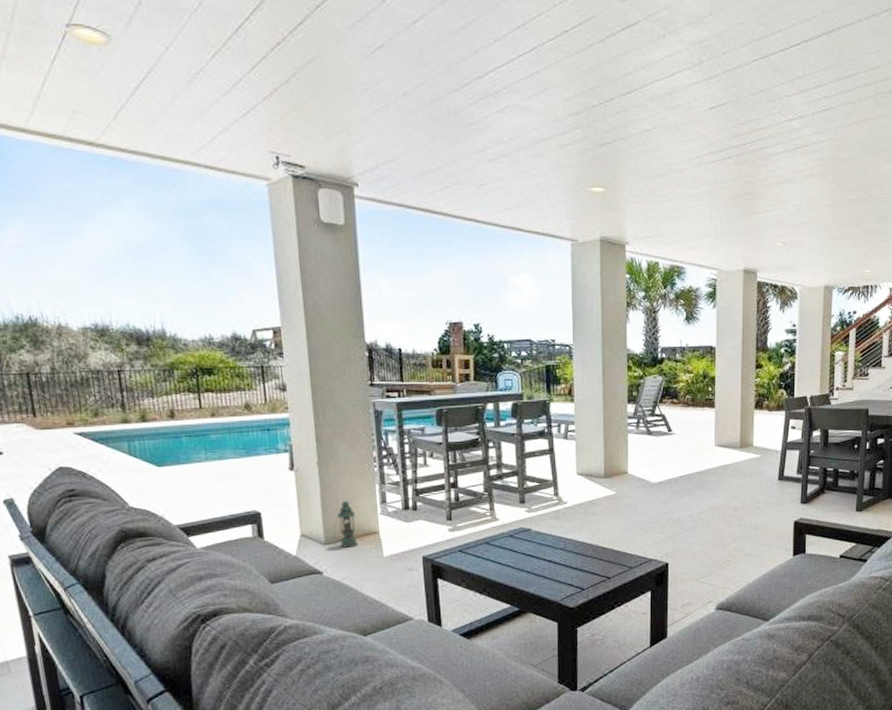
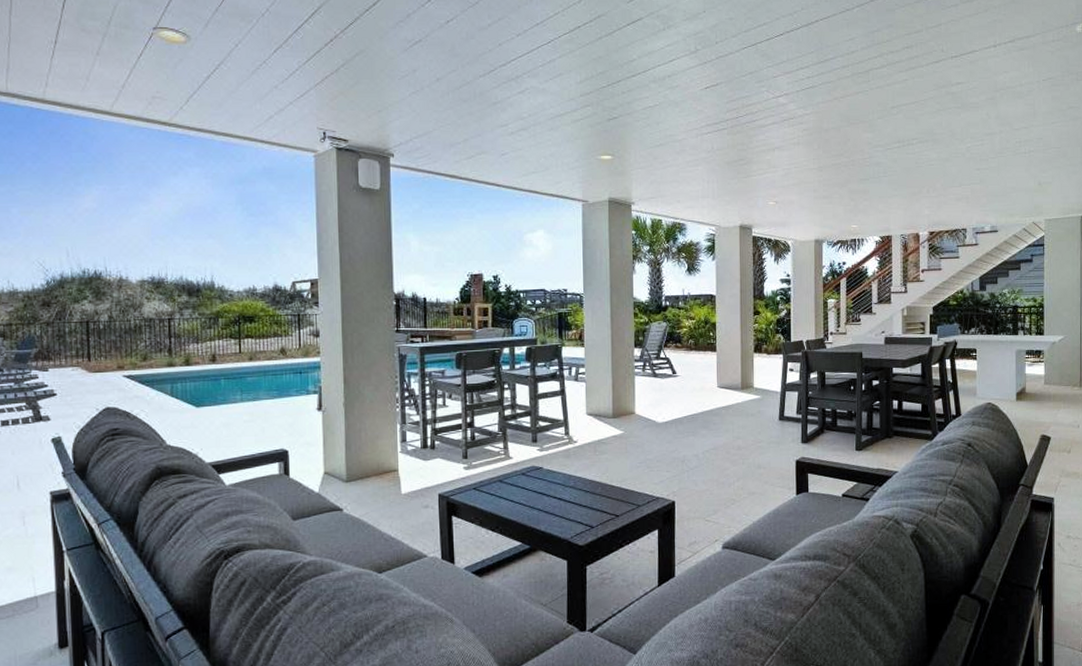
lantern: present [333,500,358,548] -> none [355,439,377,485]

